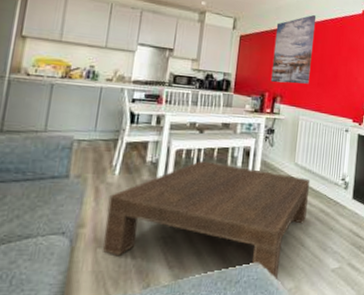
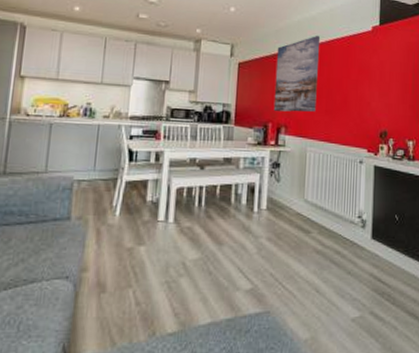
coffee table: present [102,161,311,279] -> none [105,199,323,329]

